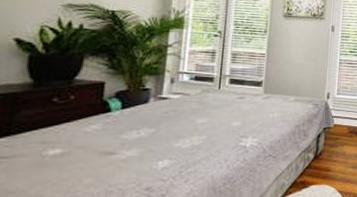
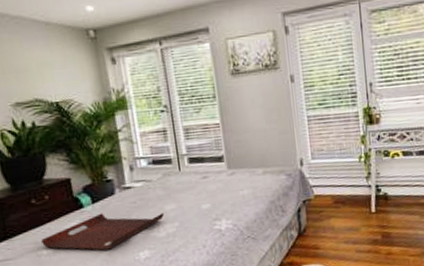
serving tray: none [50,119,195,158] -> present [41,212,165,251]

